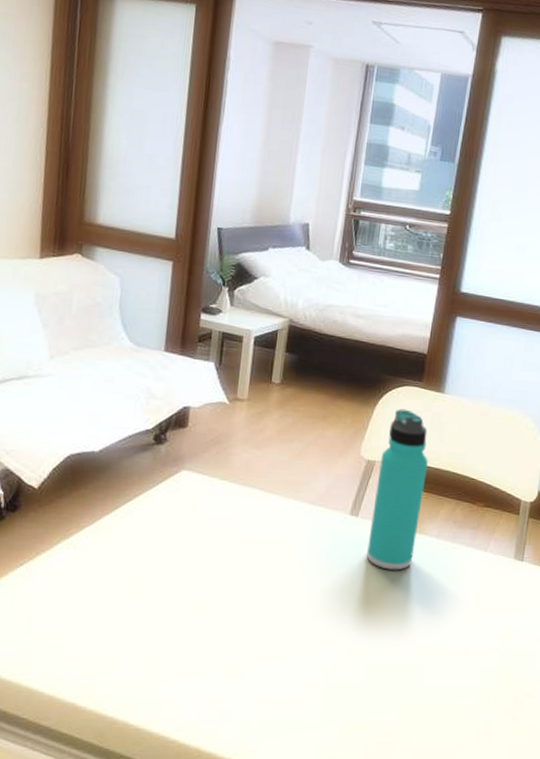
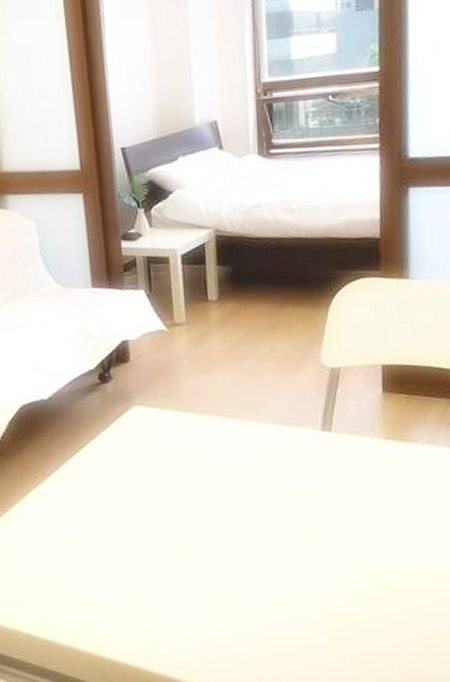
thermos bottle: present [366,409,428,571] -> none [345,304,405,486]

